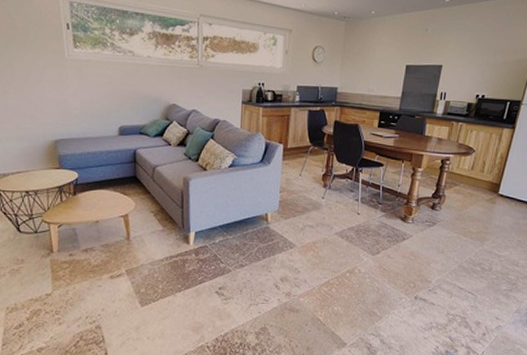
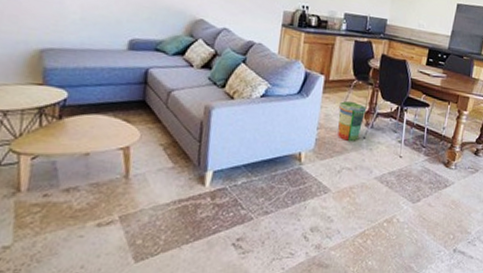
trash can: none [298,166,324,201] -> present [337,101,367,141]

